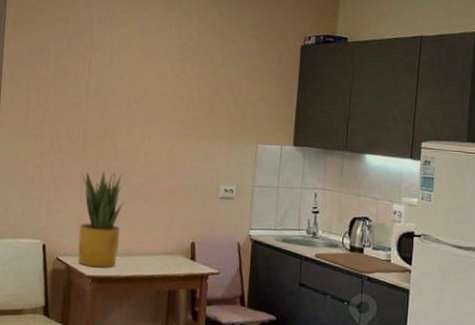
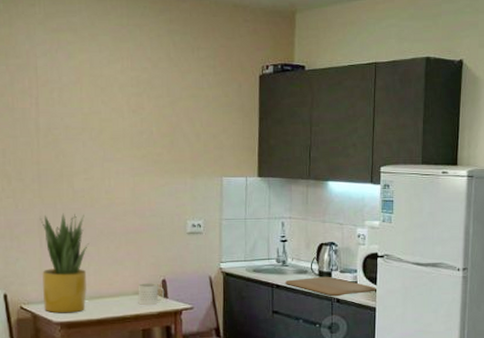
mug: none [166,244,193,268] -> present [137,283,165,306]

